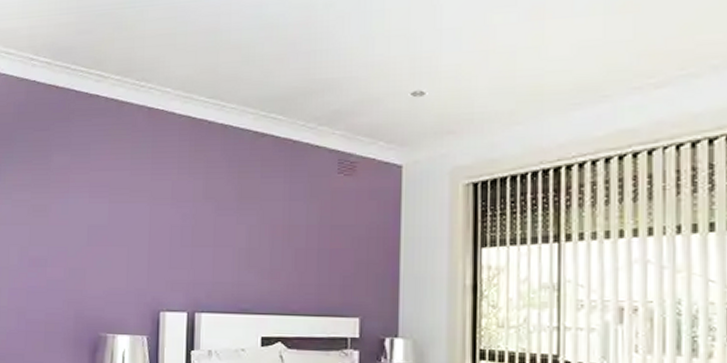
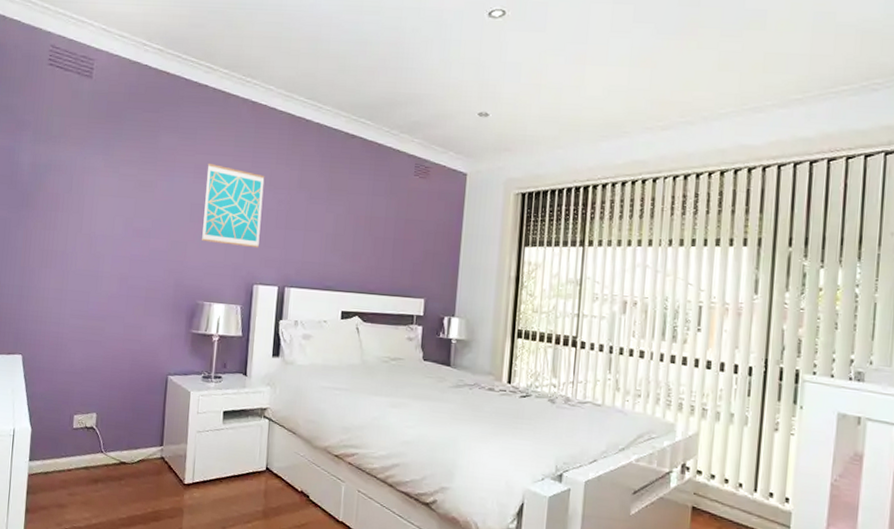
wall art: none [101,181,166,271] -> present [202,164,265,248]

